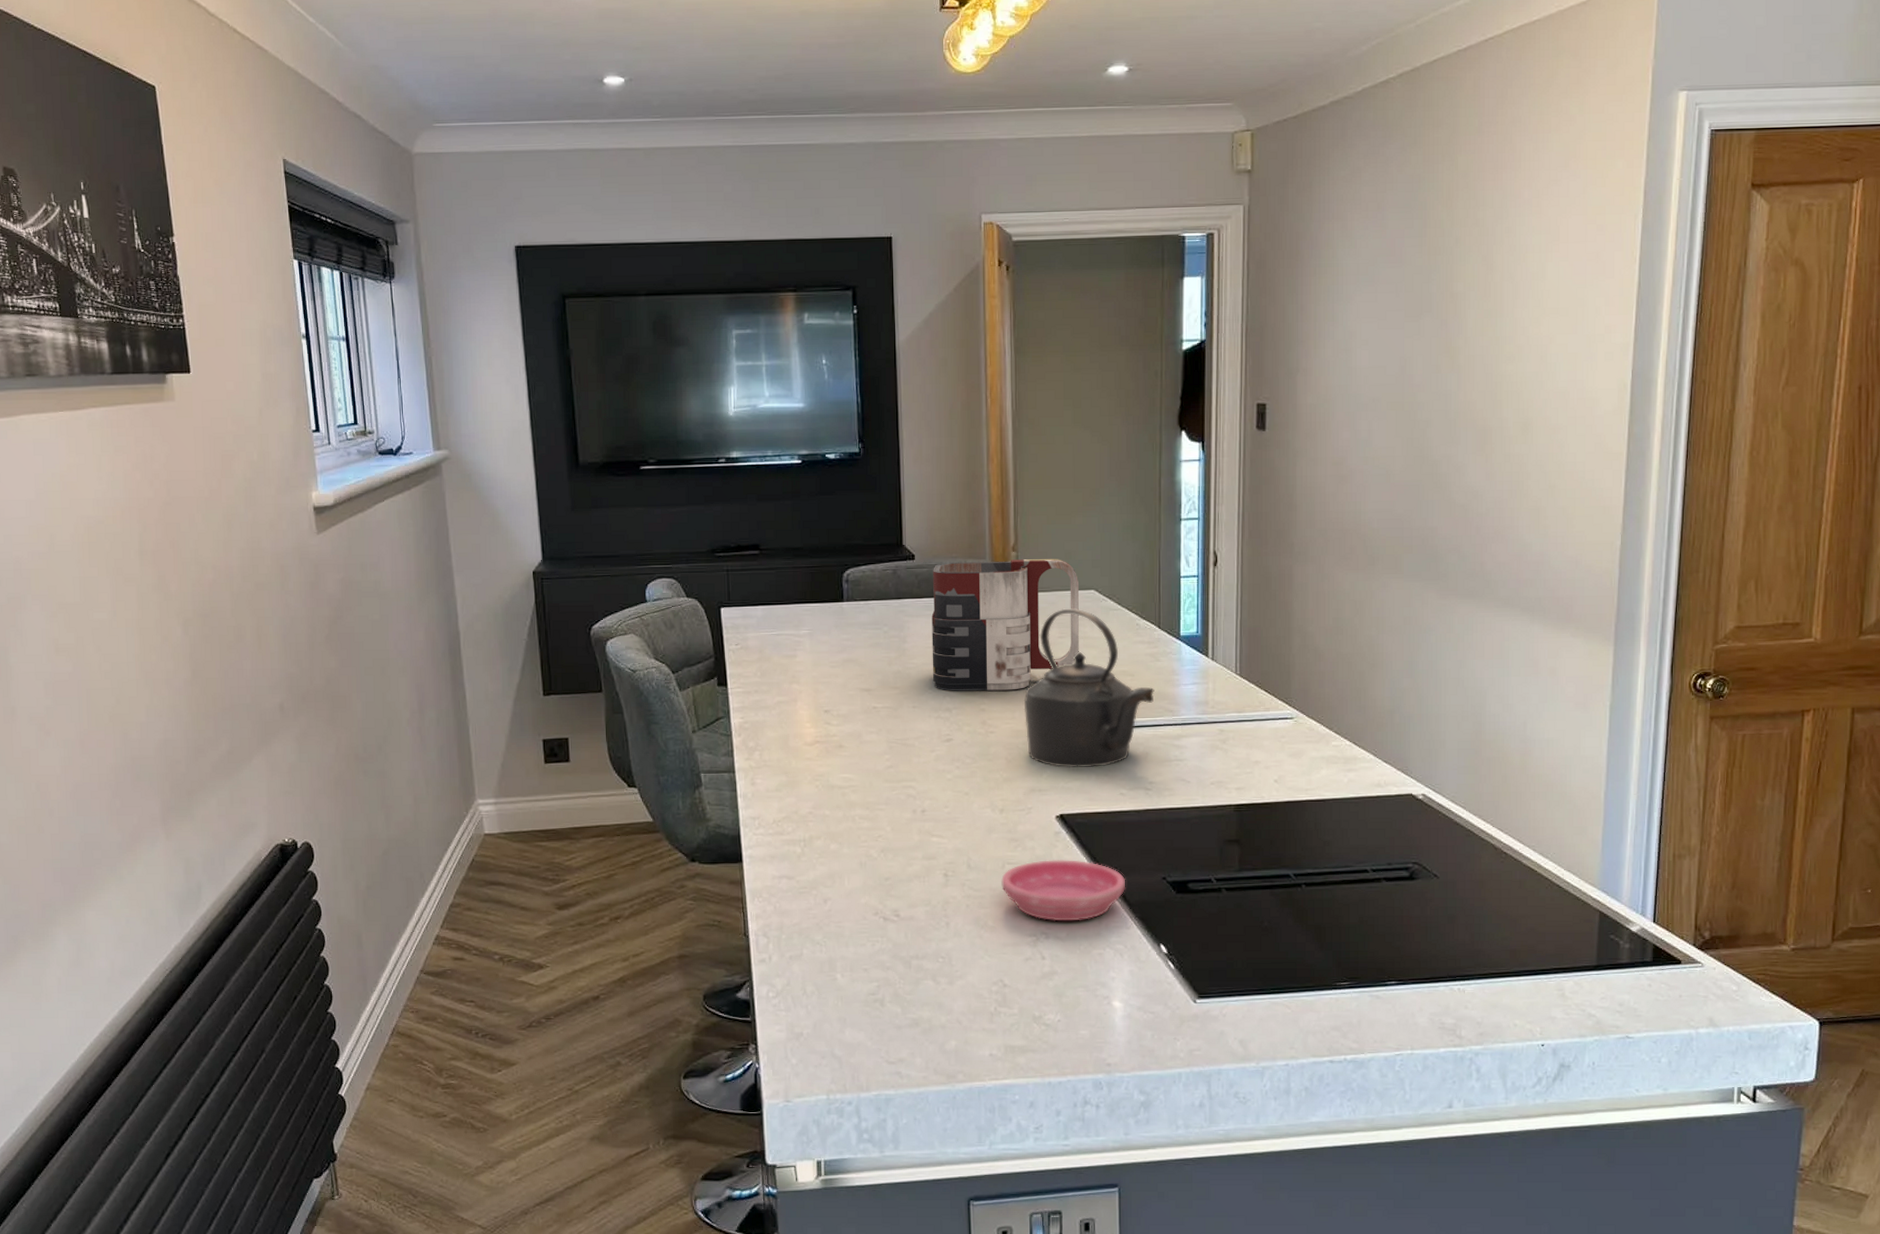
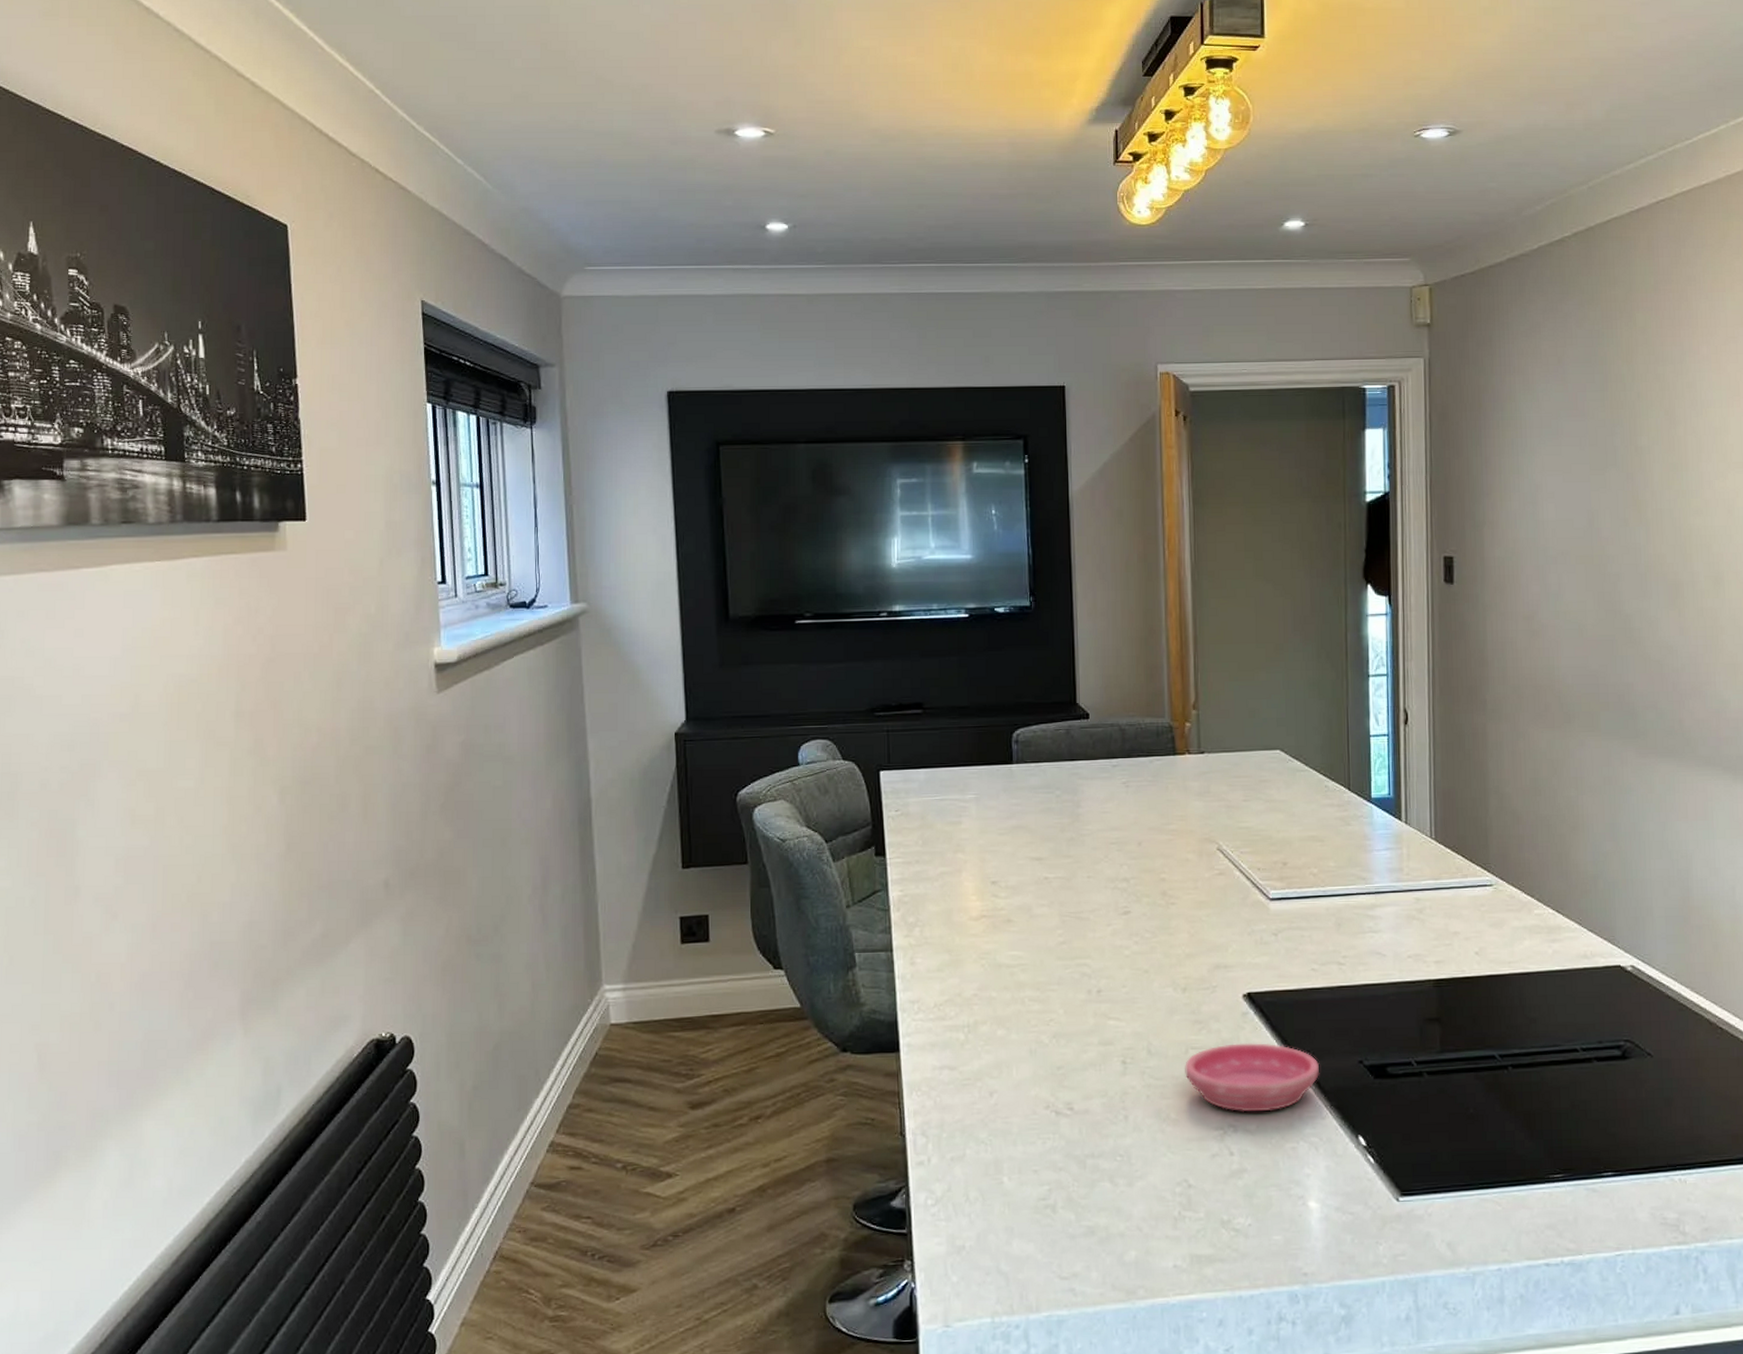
mug: present [931,559,1079,691] -> none [1107,717,1265,860]
kettle: present [1023,608,1154,767] -> none [1206,770,1346,941]

